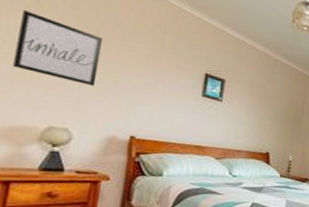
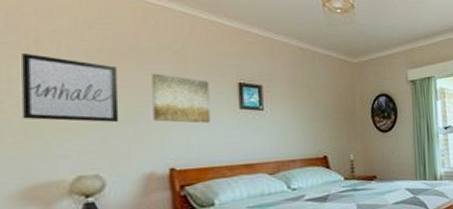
wall art: none [125,50,180,103] -> present [152,73,211,123]

